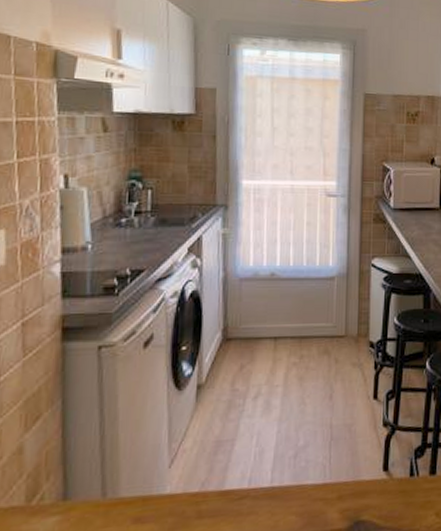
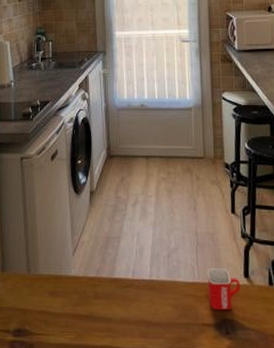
mug: none [340,463,378,513] -> present [207,267,241,311]

